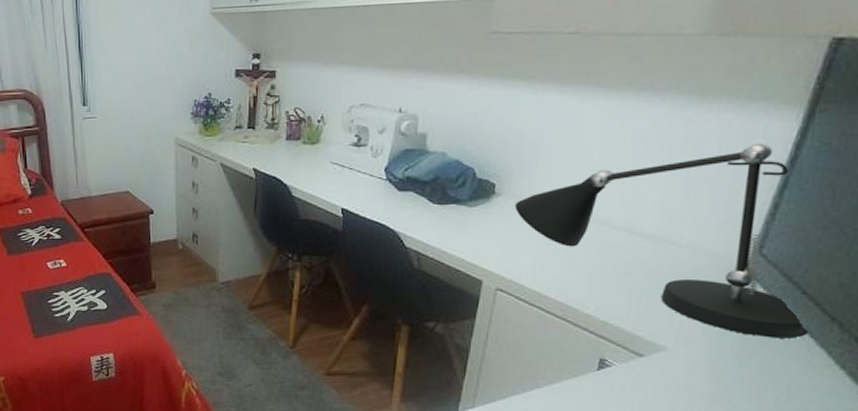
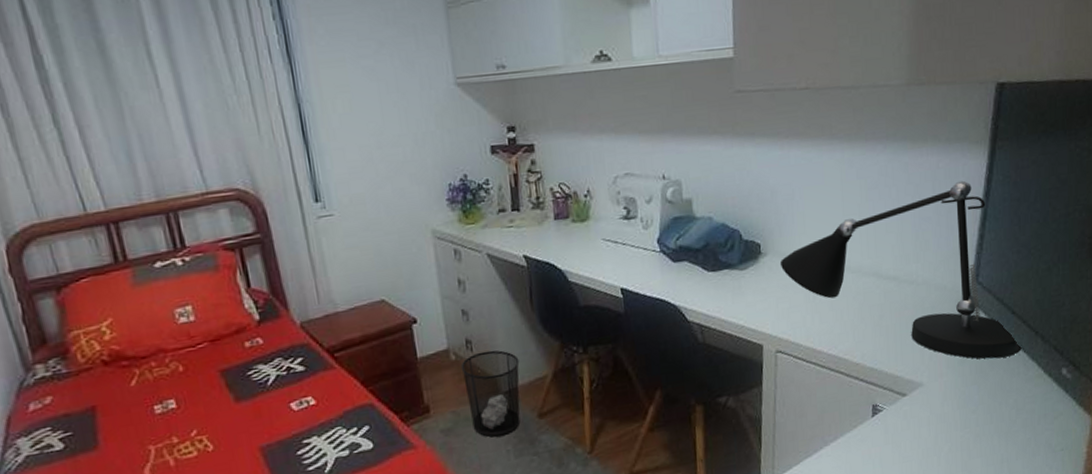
waste bin: none [186,246,238,318] -> present [460,350,520,438]

